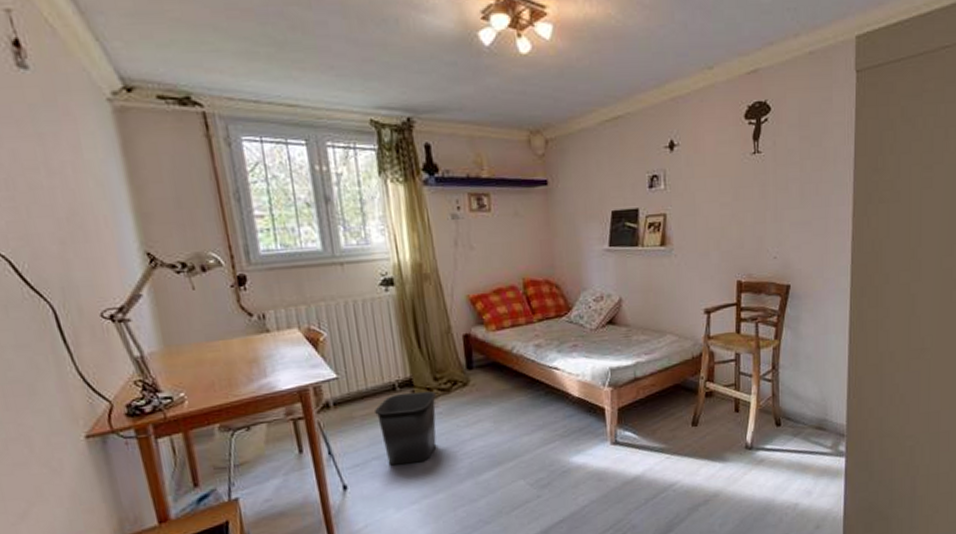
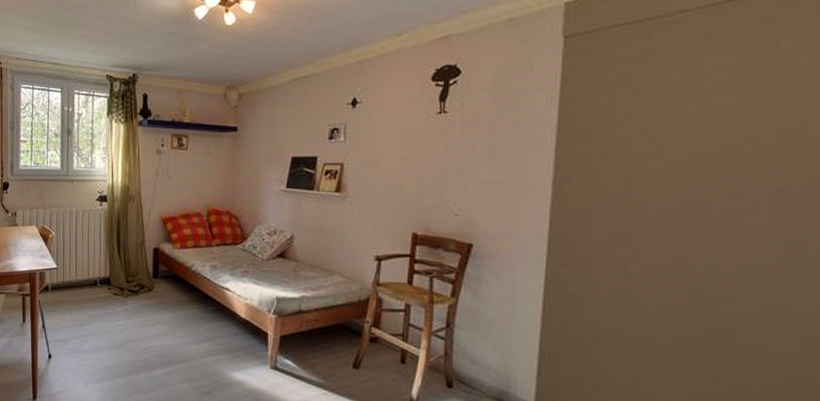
waste bin: present [375,391,437,466] -> none [80,288,126,349]

